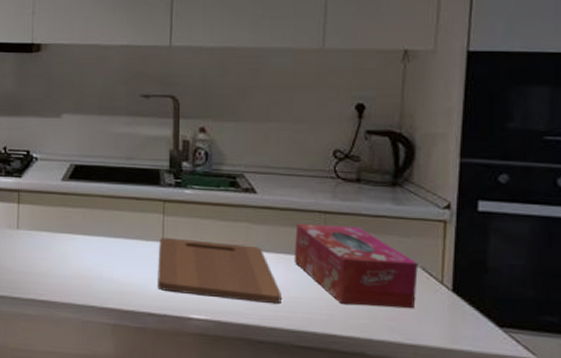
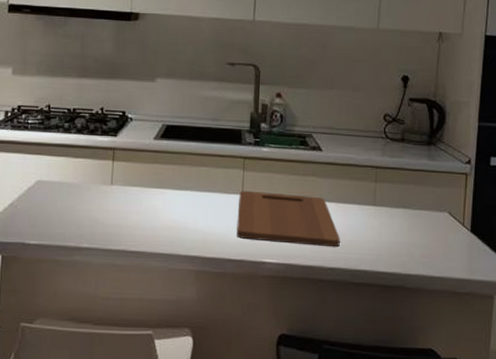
tissue box: present [293,223,418,309] -> none [350,177,446,247]

